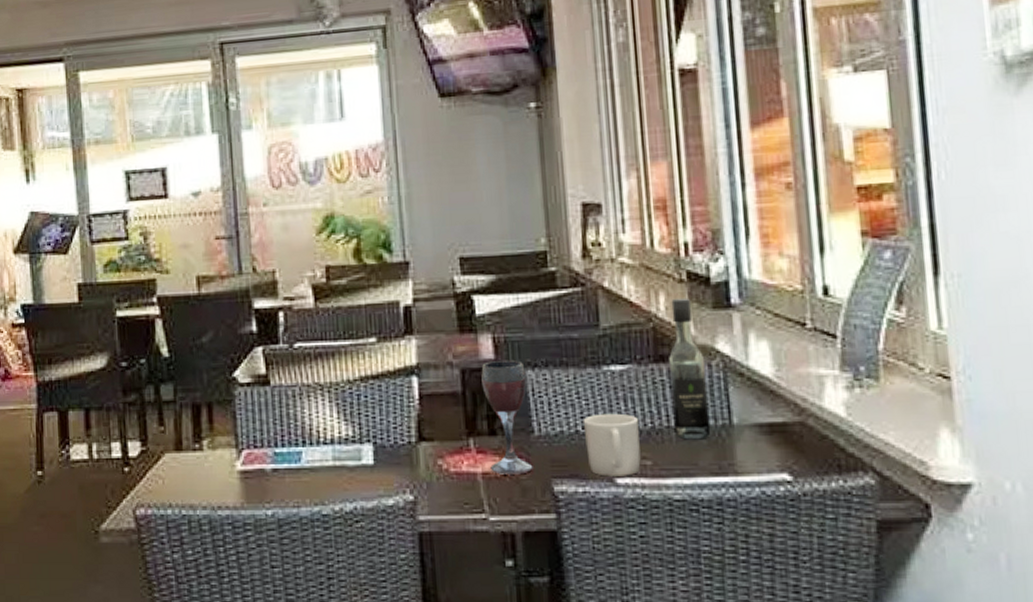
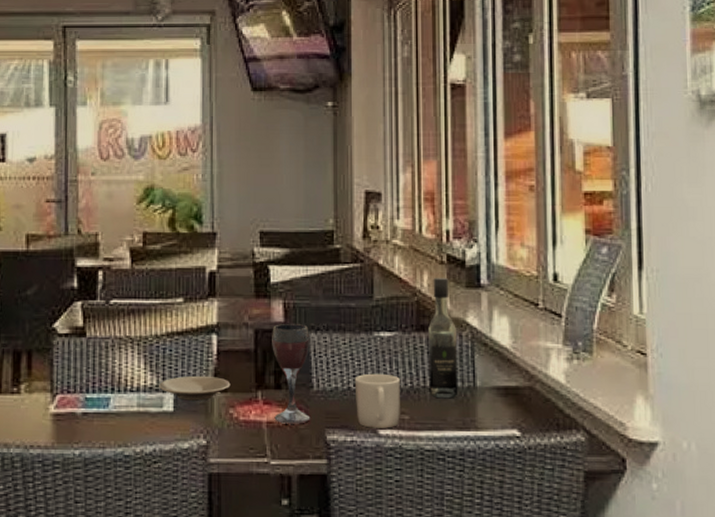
saucer: none [355,423,437,452] -> present [159,375,231,401]

